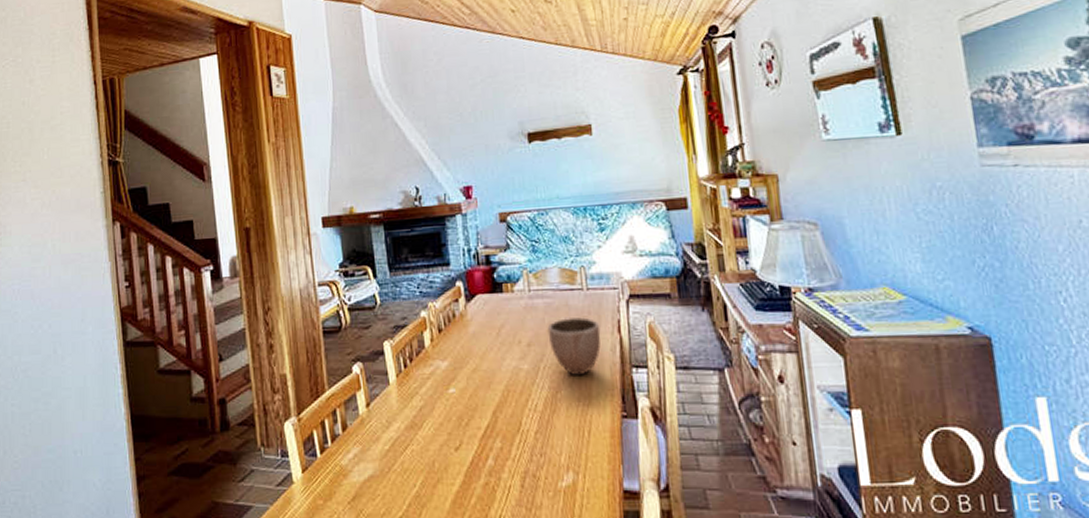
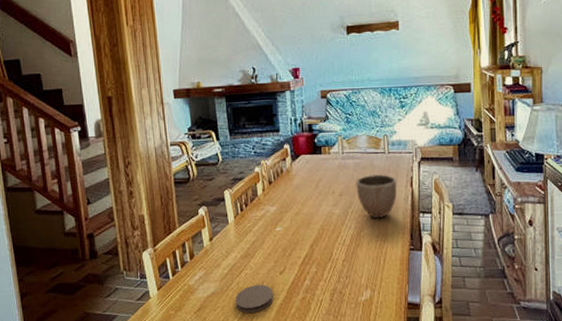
coaster: none [398,465,448,505] -> present [235,285,274,314]

